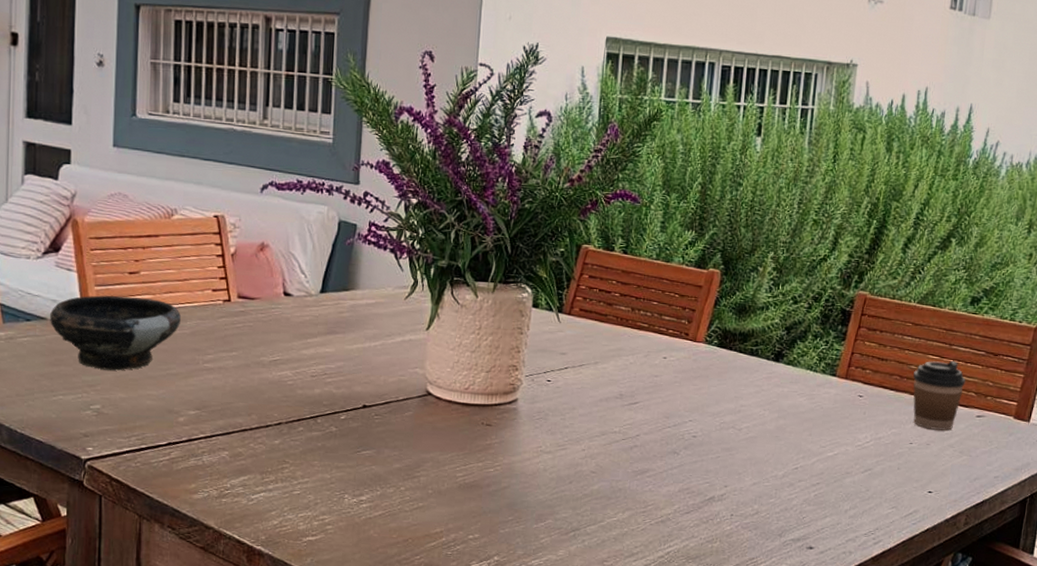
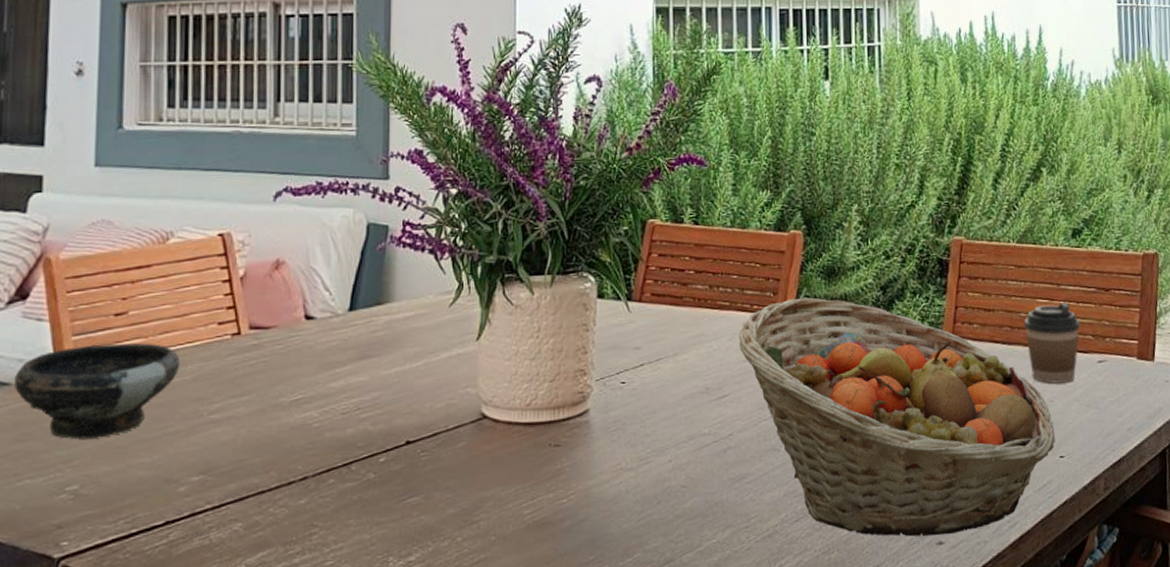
fruit basket: none [652,328,927,542] -> present [738,297,1055,537]

